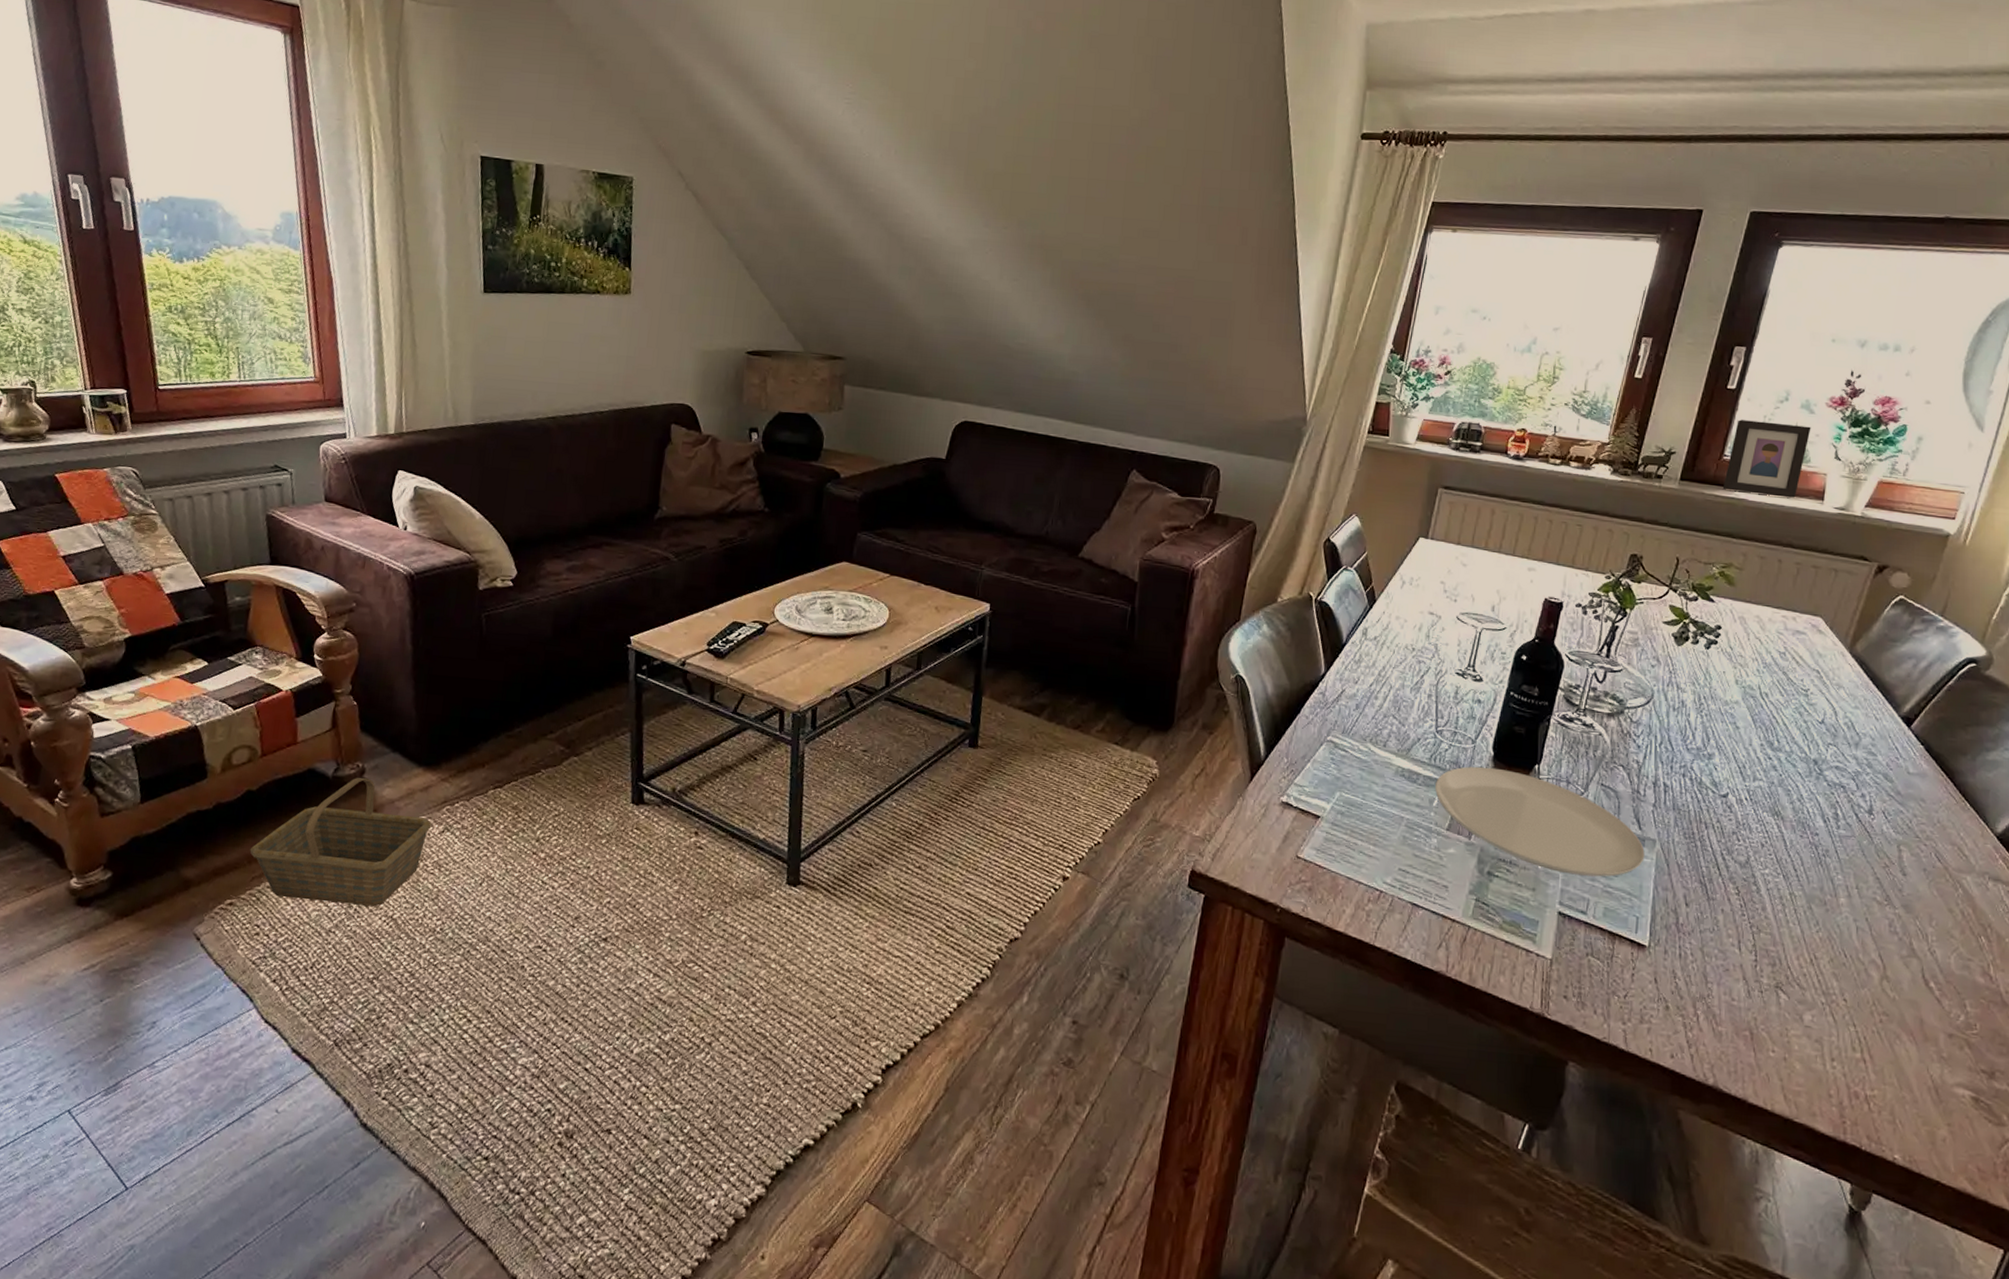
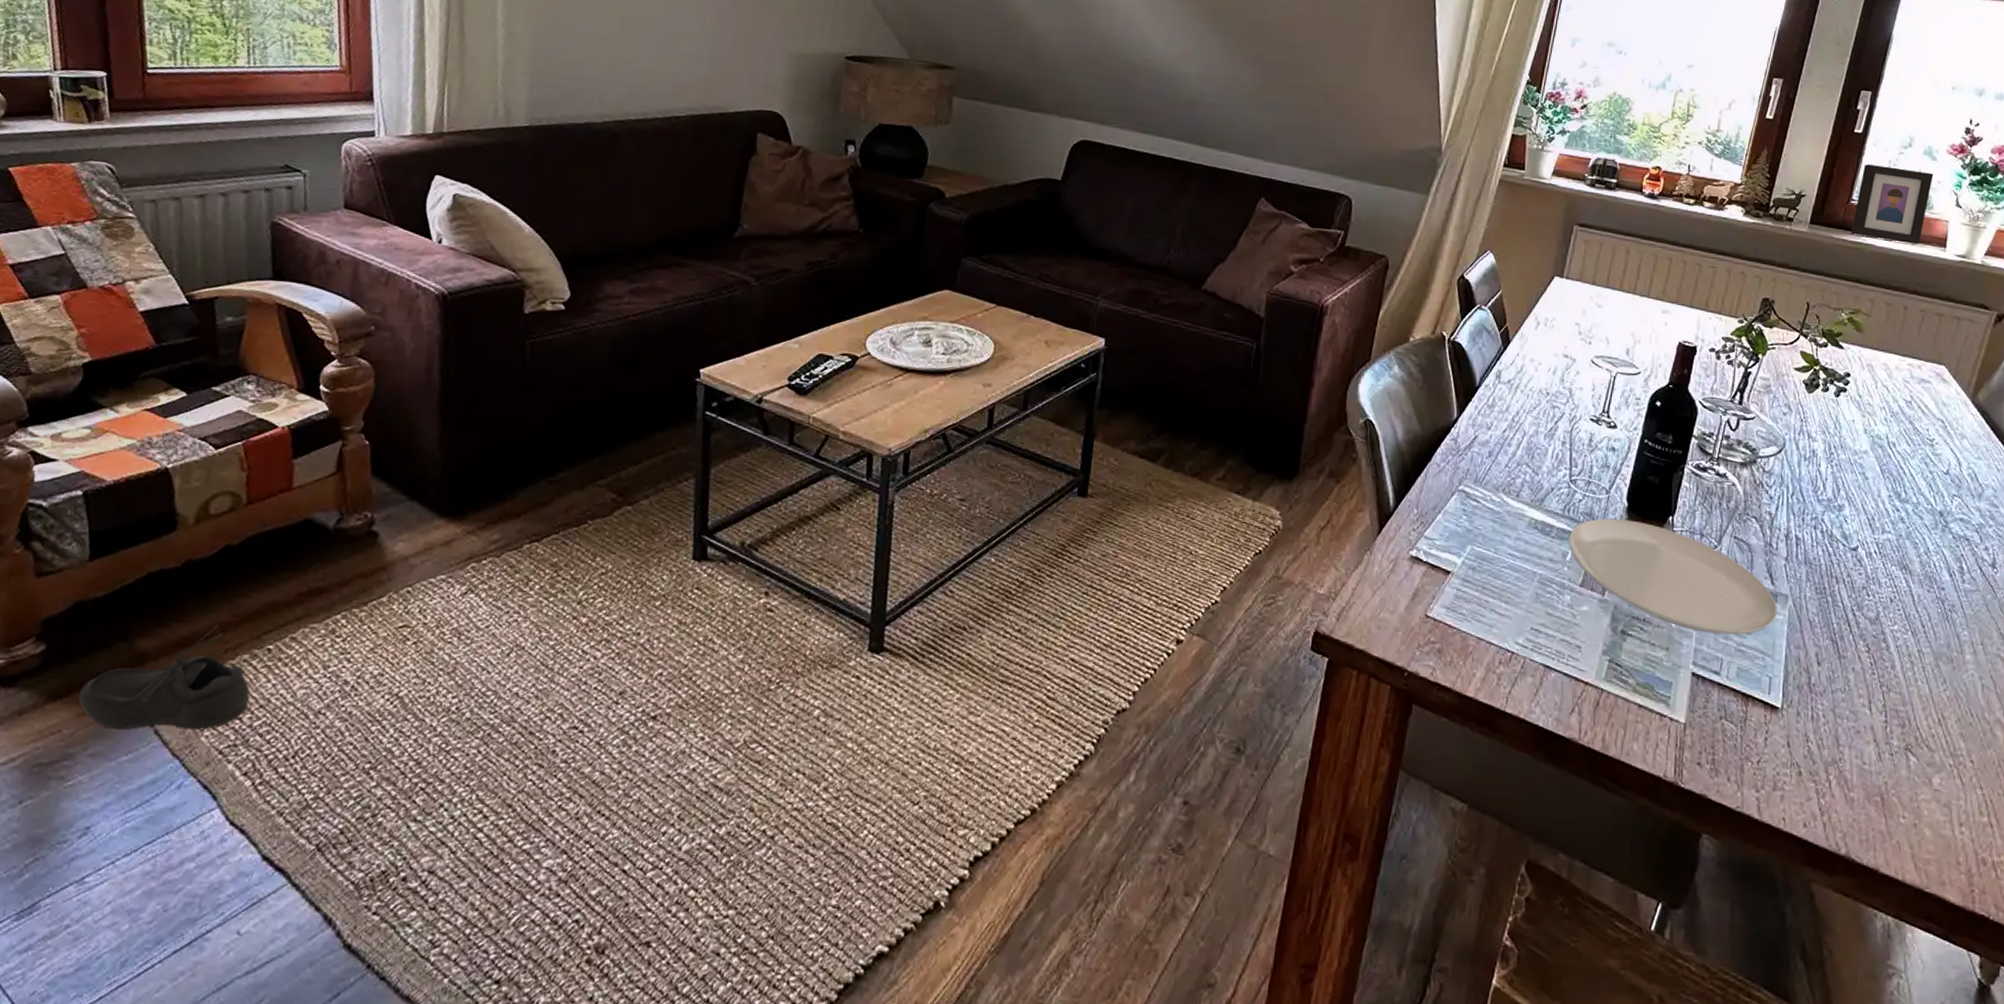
shoe: none [139,857,274,944] -> present [77,625,250,730]
basket: present [250,778,432,906] -> none [224,530,452,682]

